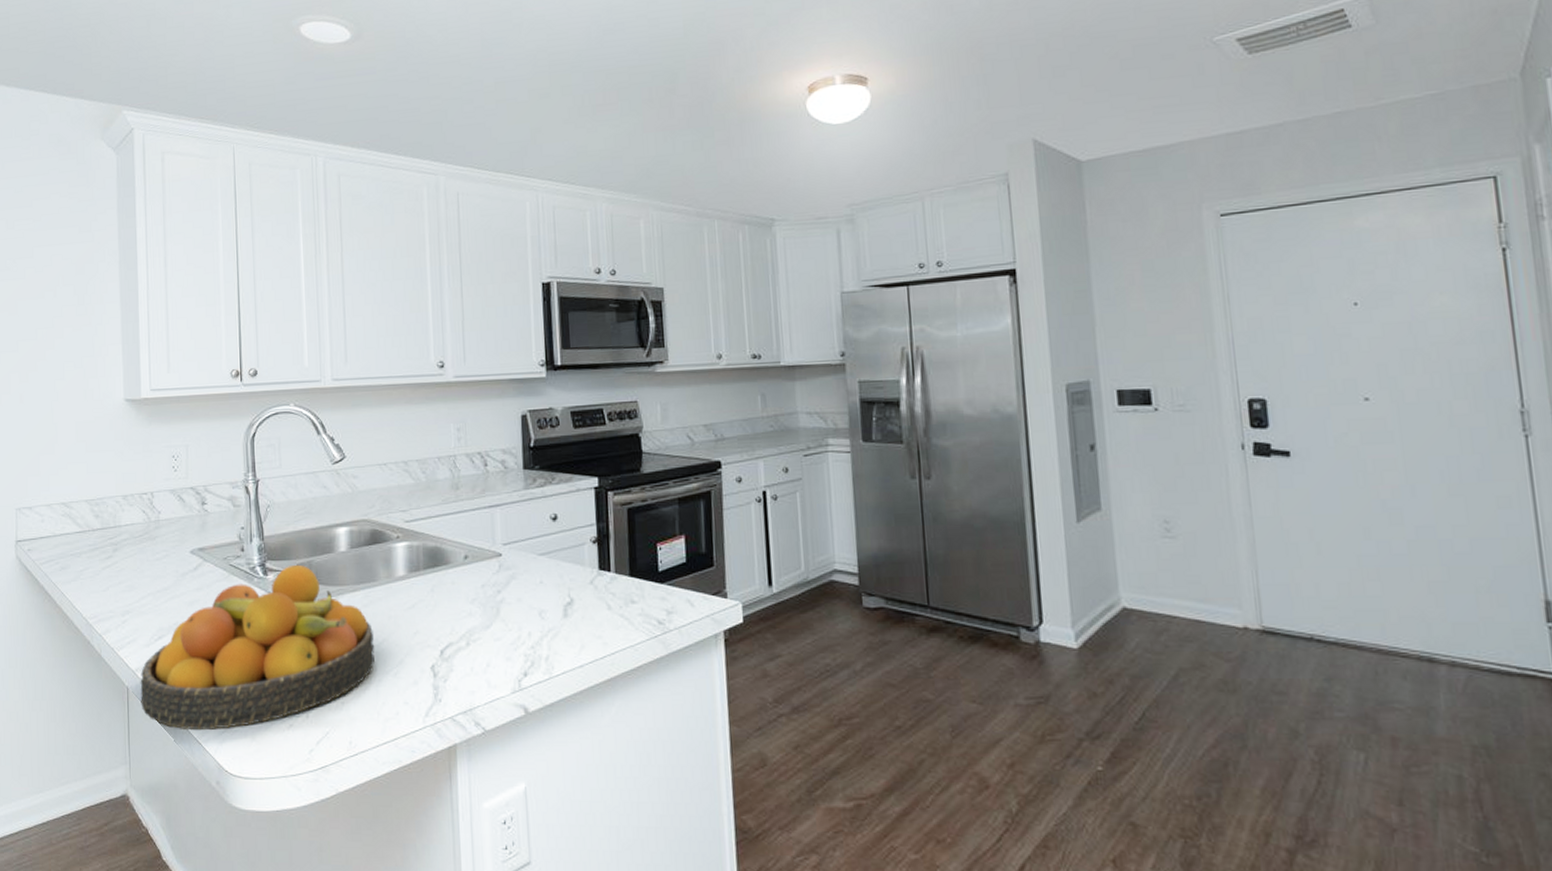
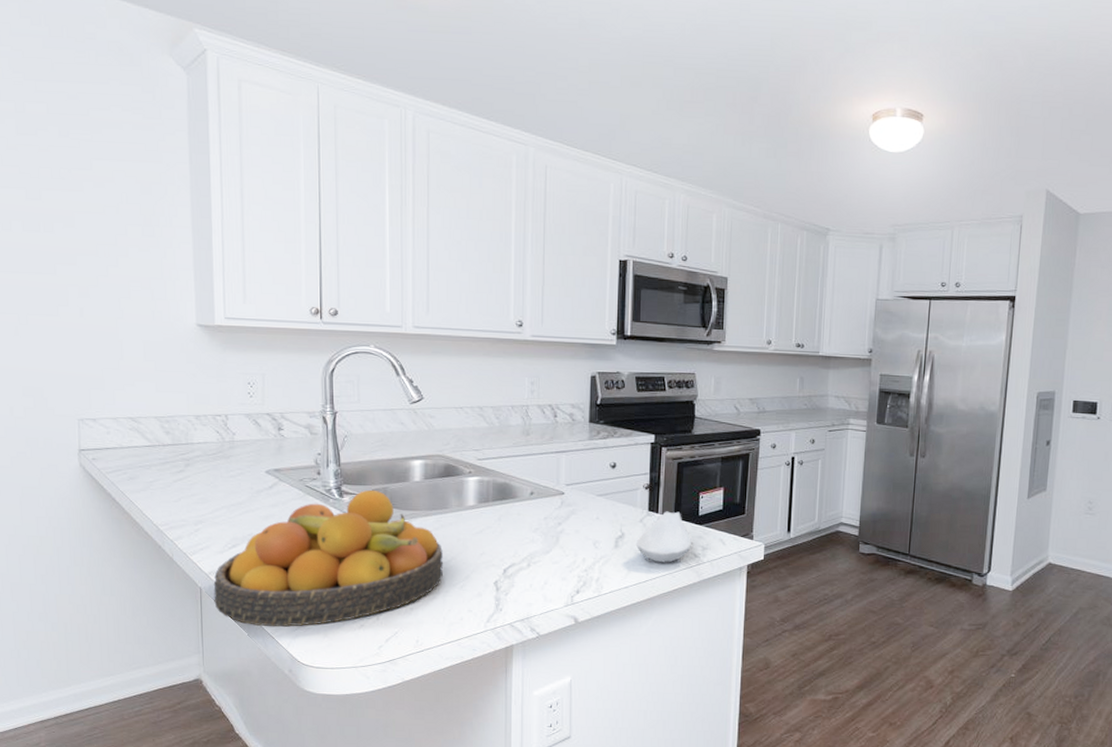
spoon rest: none [588,568,655,633] -> present [636,511,693,563]

